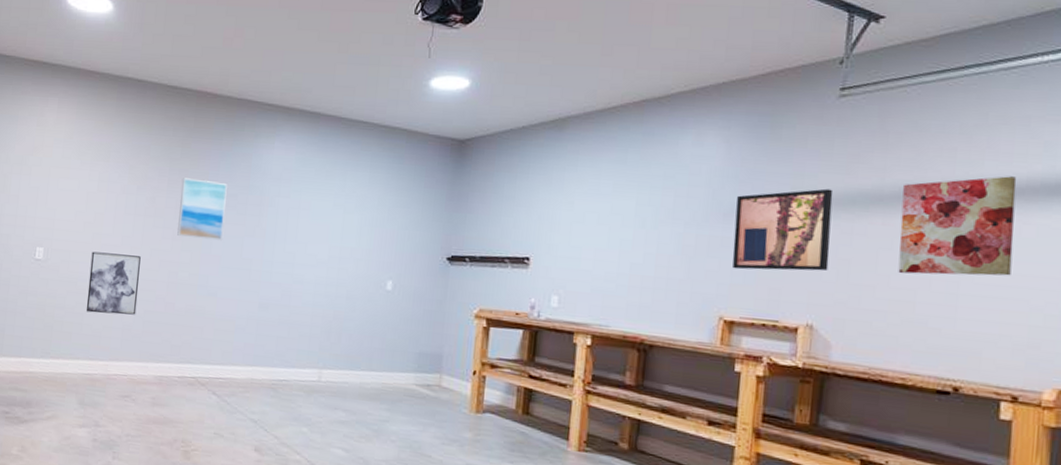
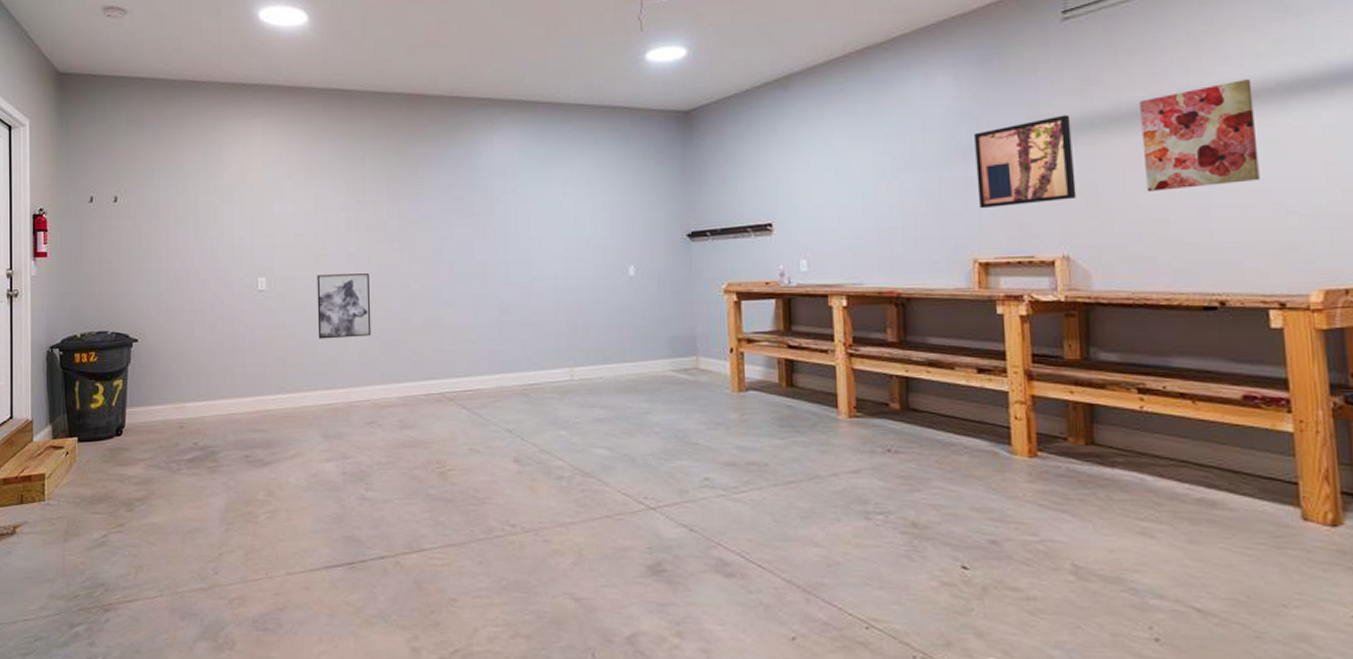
wall art: present [177,178,227,241] -> none [402,185,453,247]

